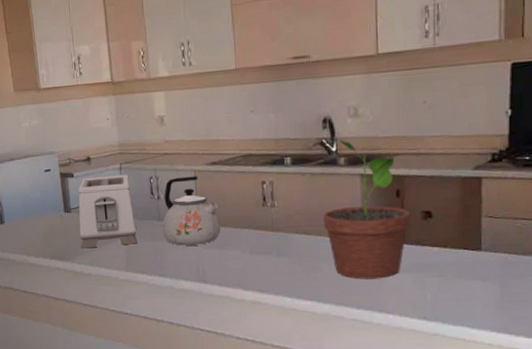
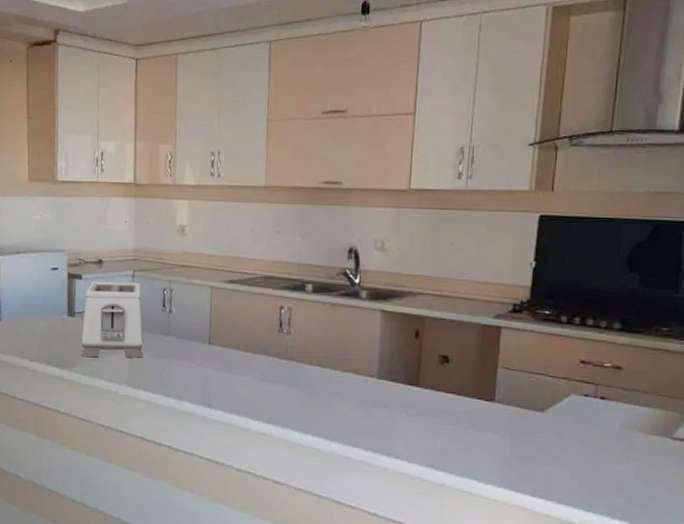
kettle: present [162,176,221,246] -> none [171,292,233,366]
potted plant: present [323,140,411,280] -> none [339,272,428,421]

